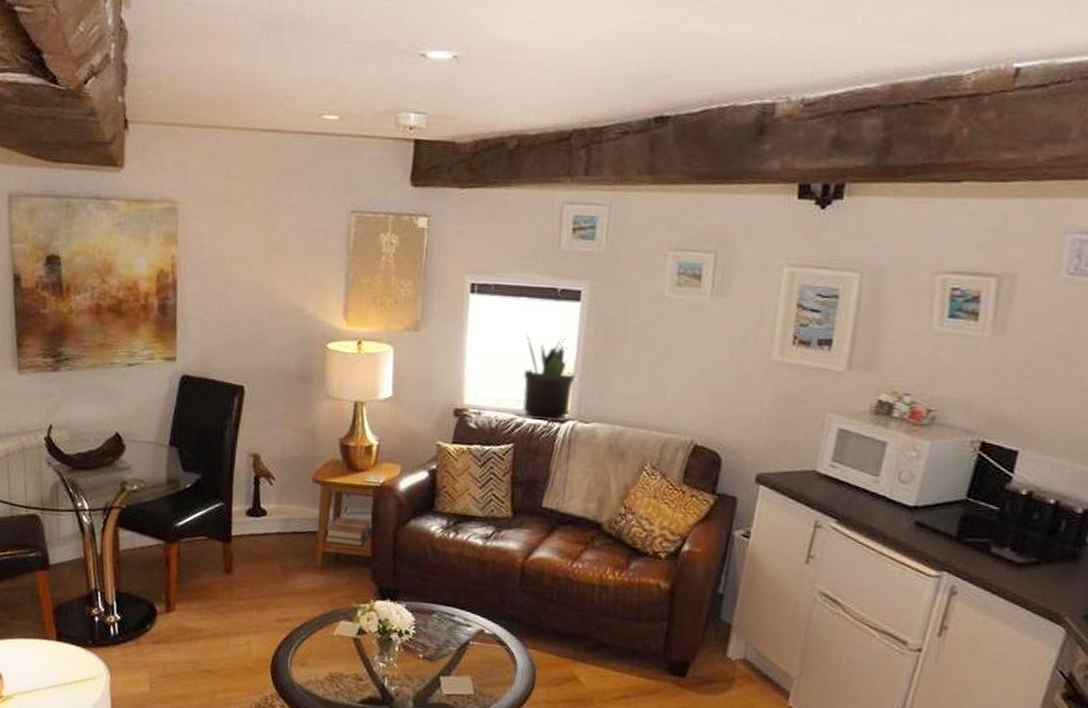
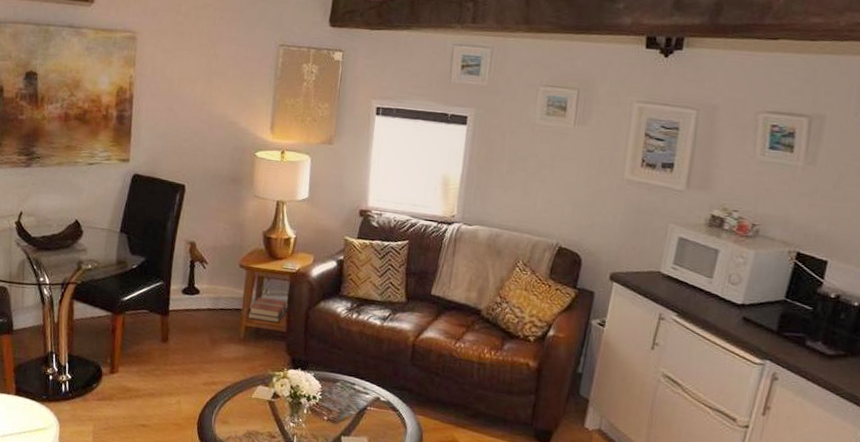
planter: present [523,334,575,419] -> none [417,150,461,221]

